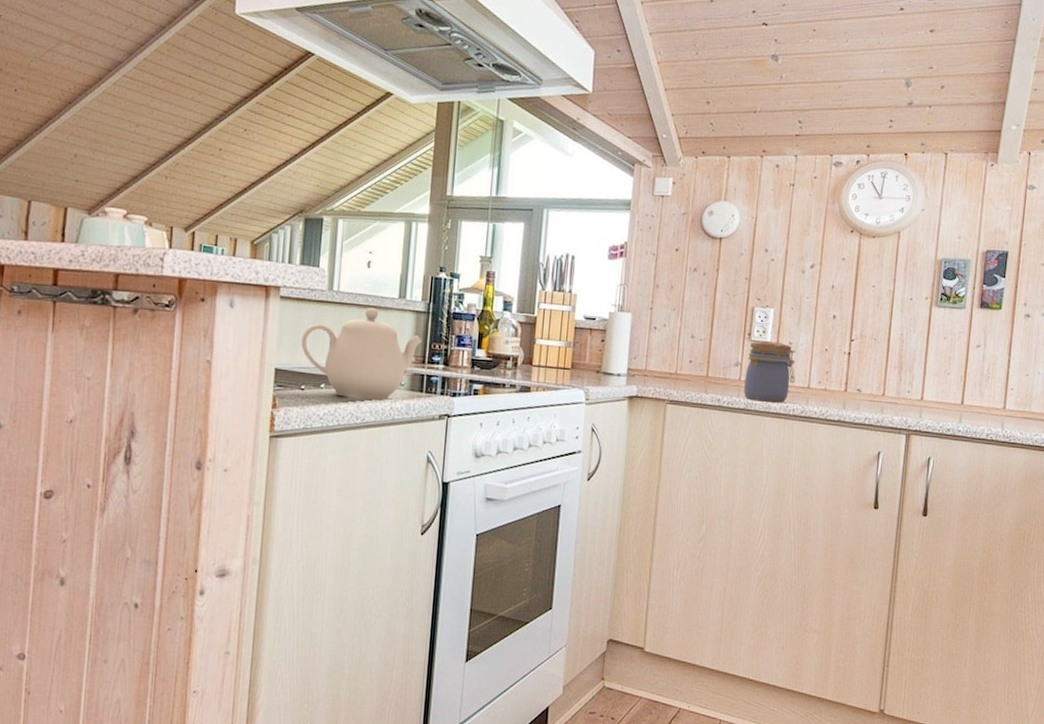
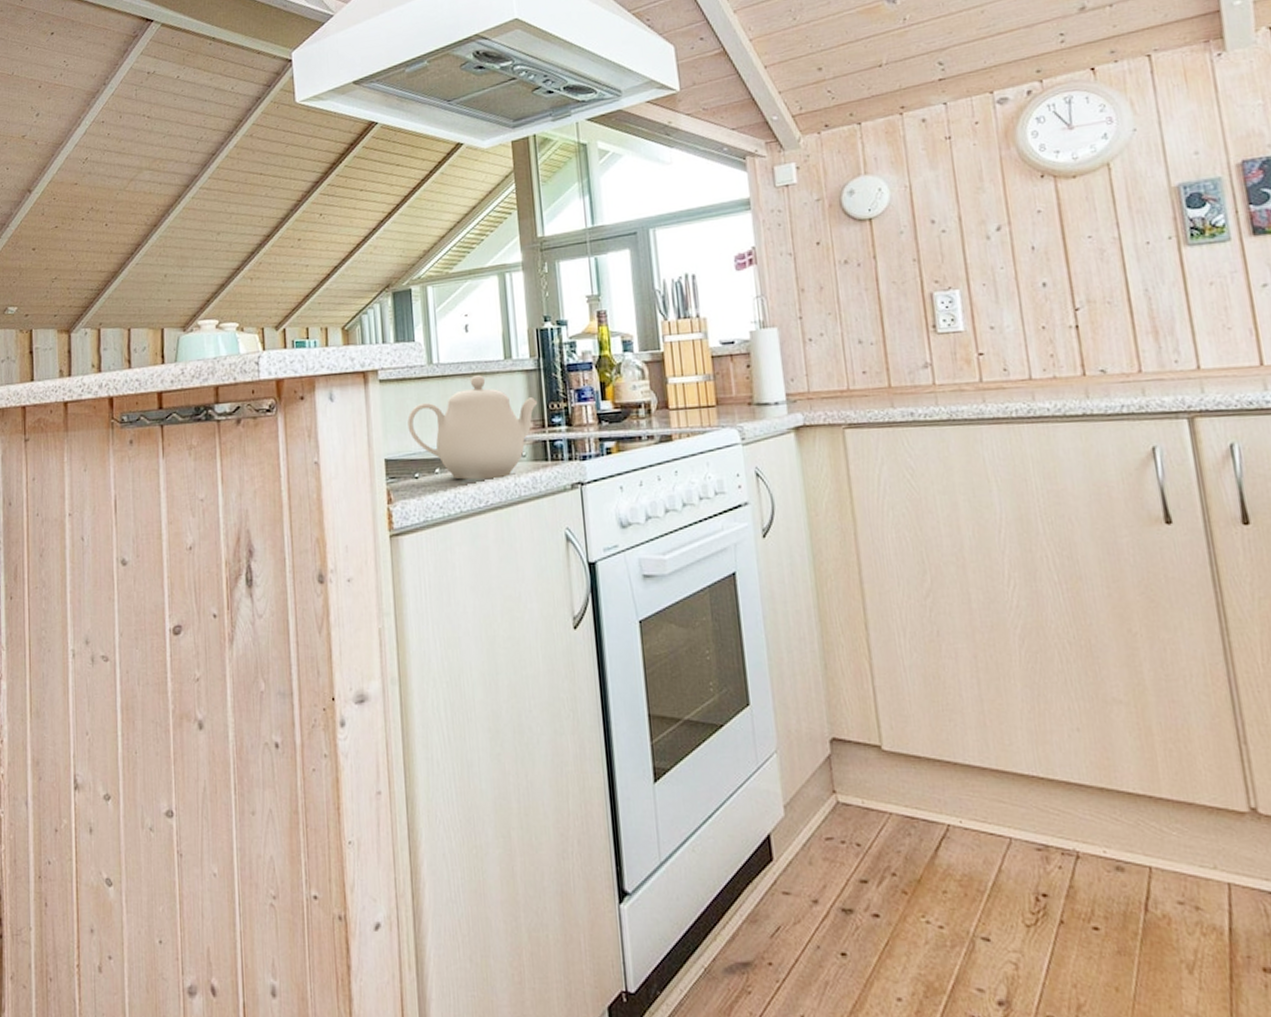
jar: present [744,341,797,404] -> none [938,329,1009,408]

